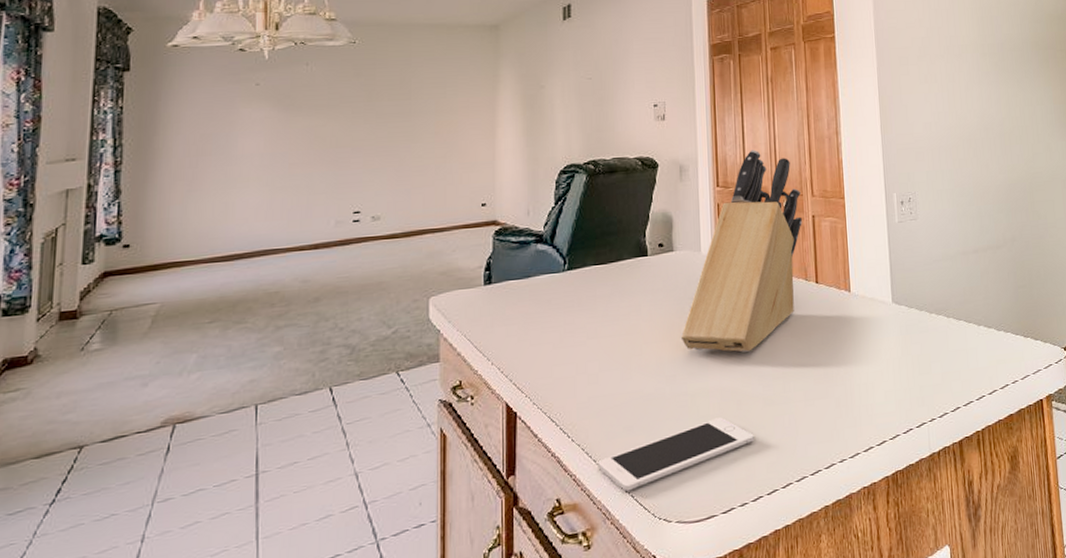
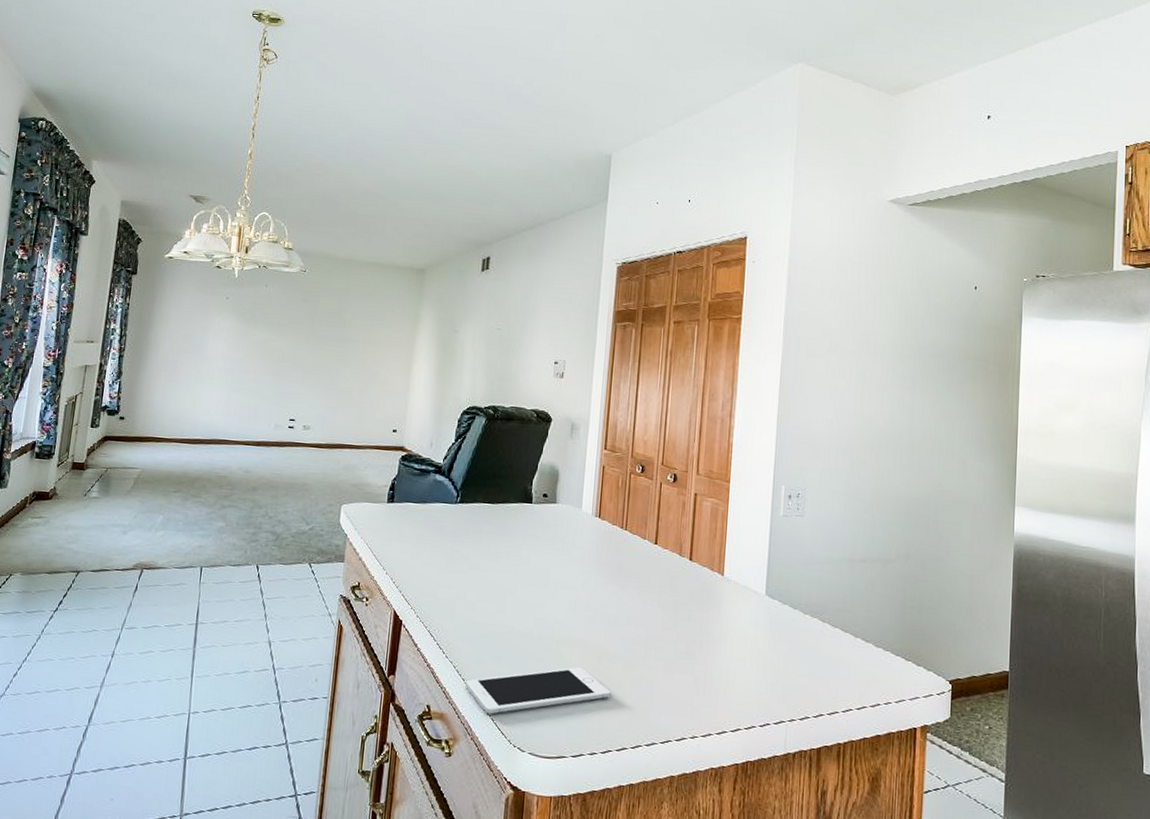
knife block: present [681,149,802,352] -> none [554,419,686,612]

